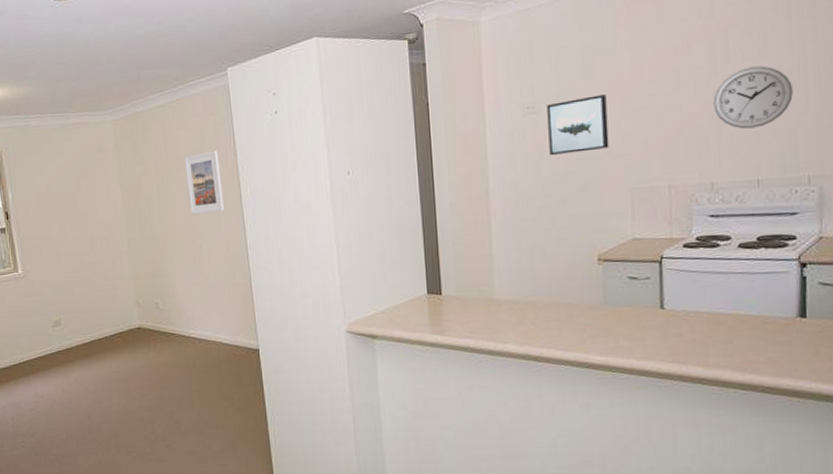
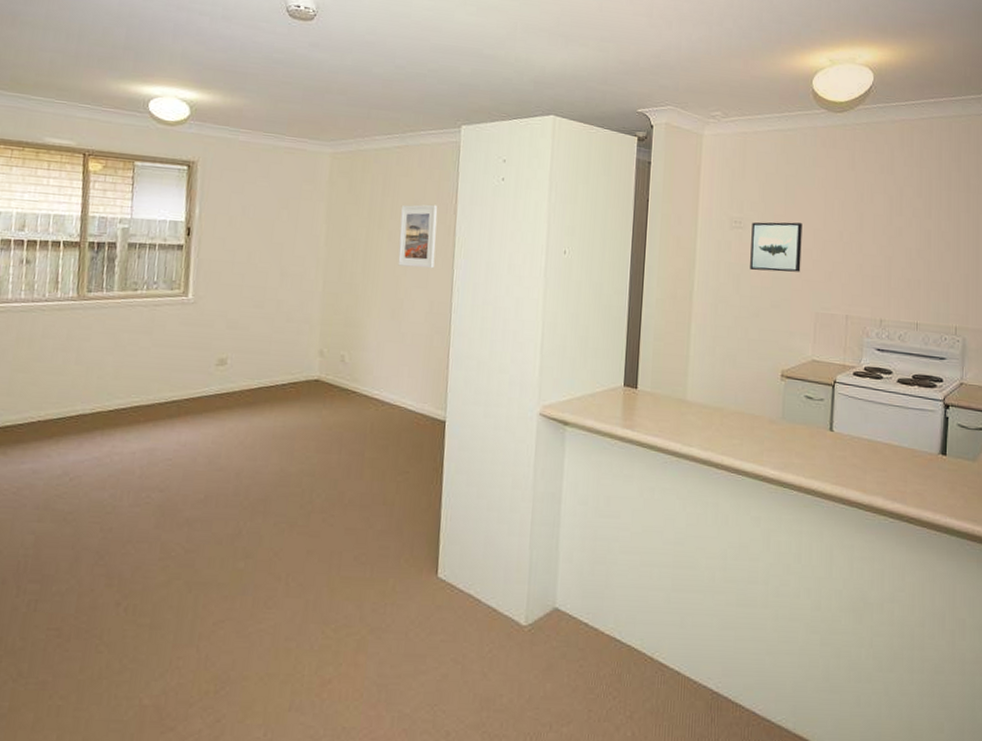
wall clock: present [713,66,793,129] -> none [887,223,948,277]

